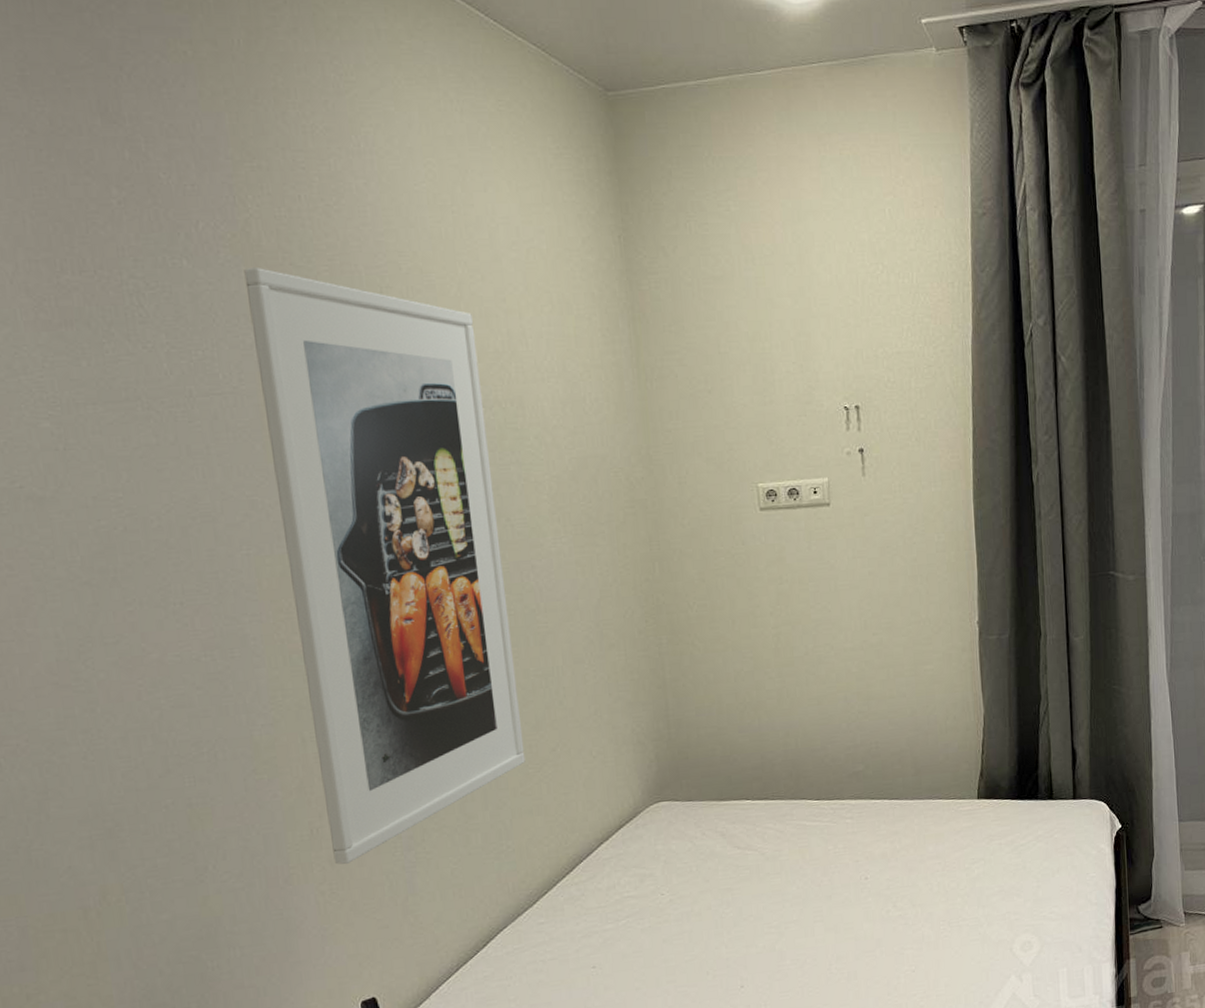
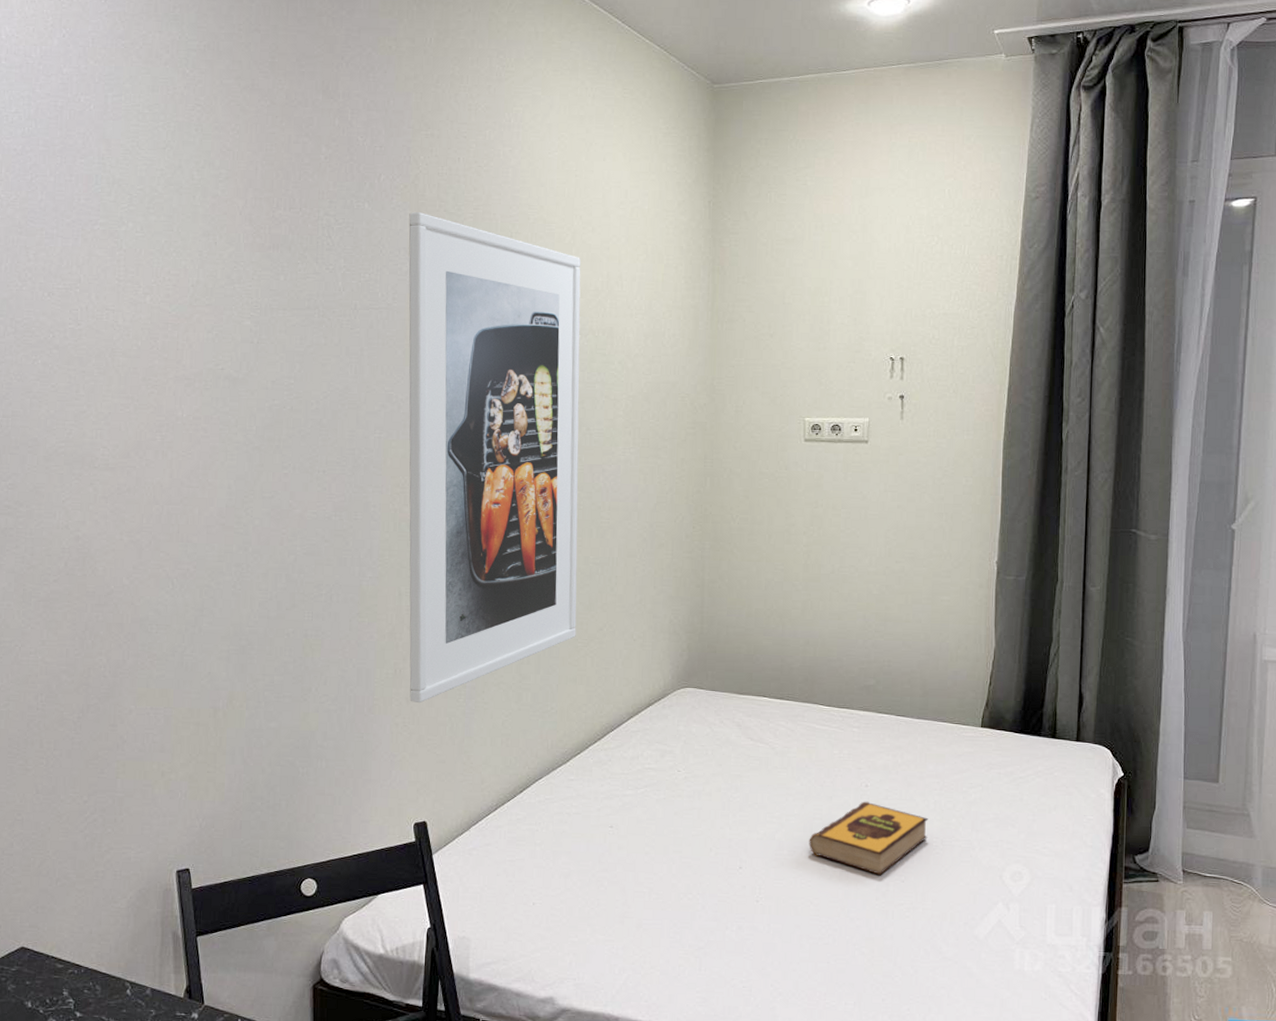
hardback book: none [812,894,934,969] -> present [809,801,928,875]

